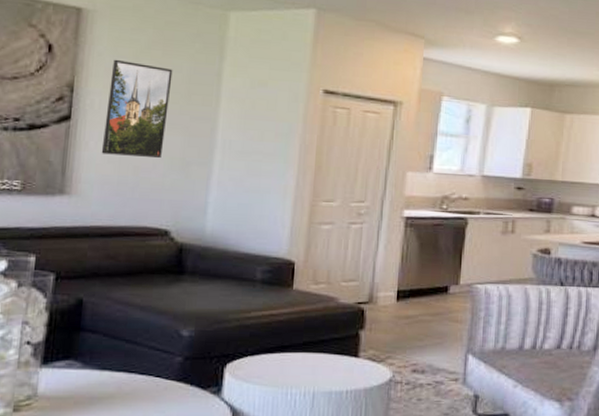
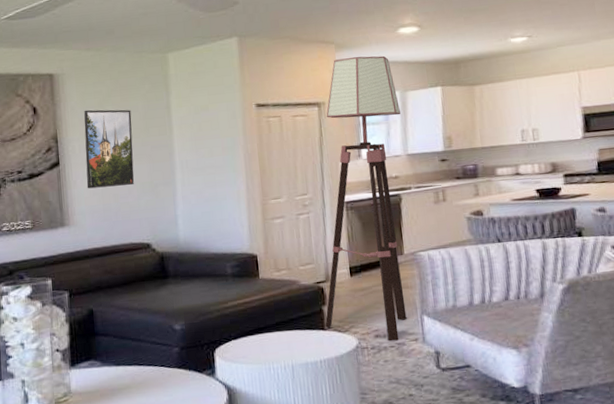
floor lamp: none [359,56,484,379] -> present [325,56,407,342]

